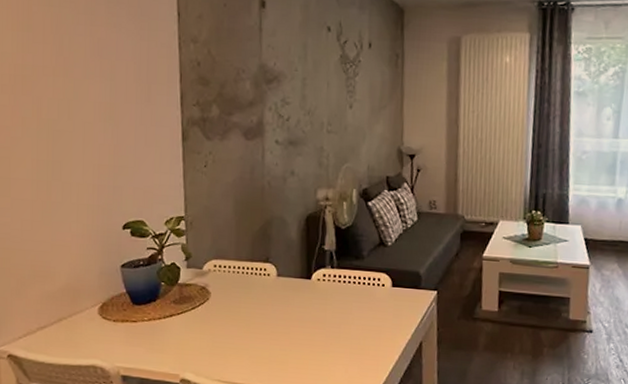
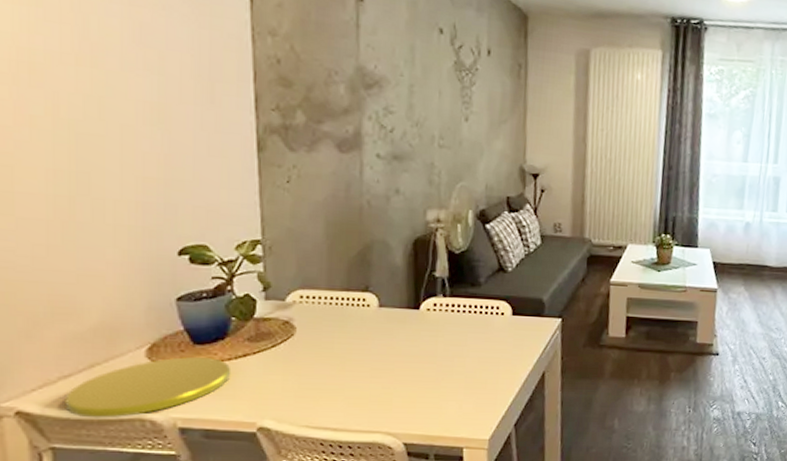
plate: none [41,315,161,364] -> present [65,357,232,418]

